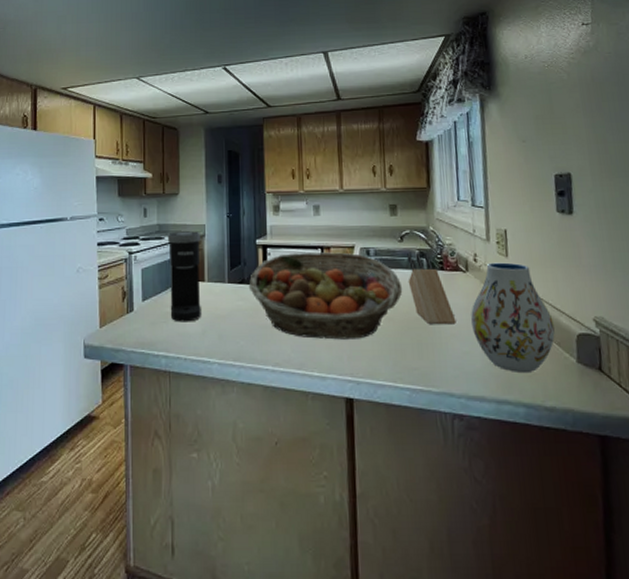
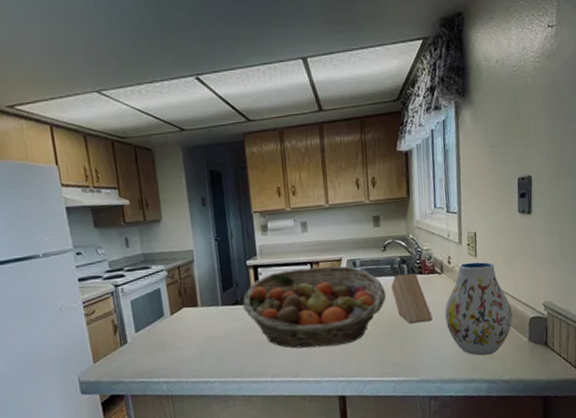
coffee maker: present [167,231,201,322] -> none [153,257,198,349]

